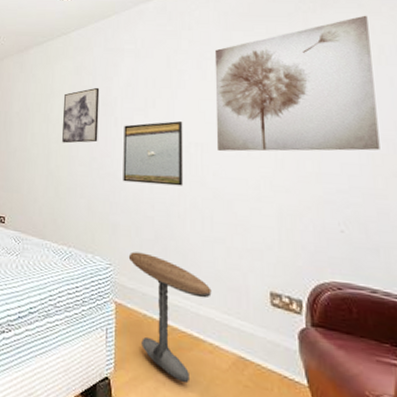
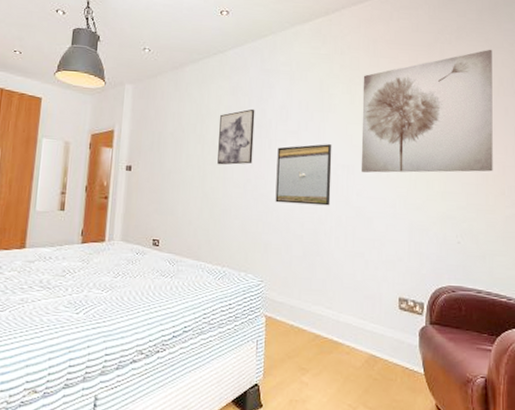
side table: present [128,252,212,384] -> none [278,268,351,382]

